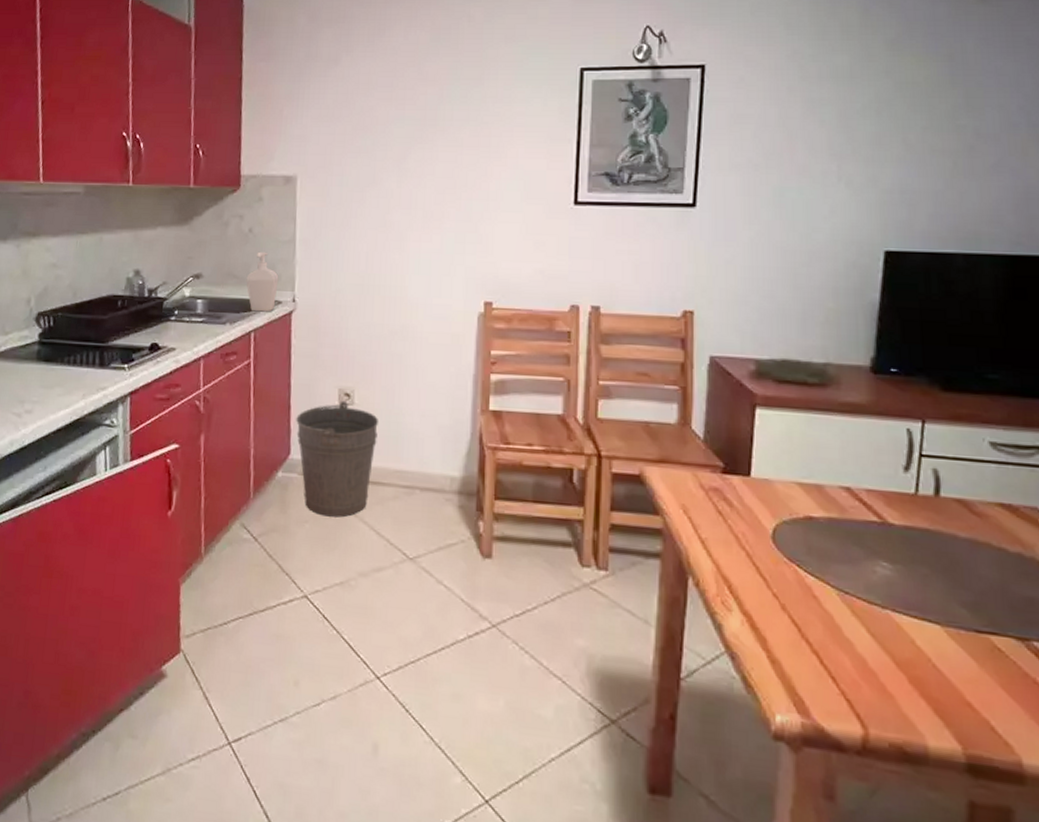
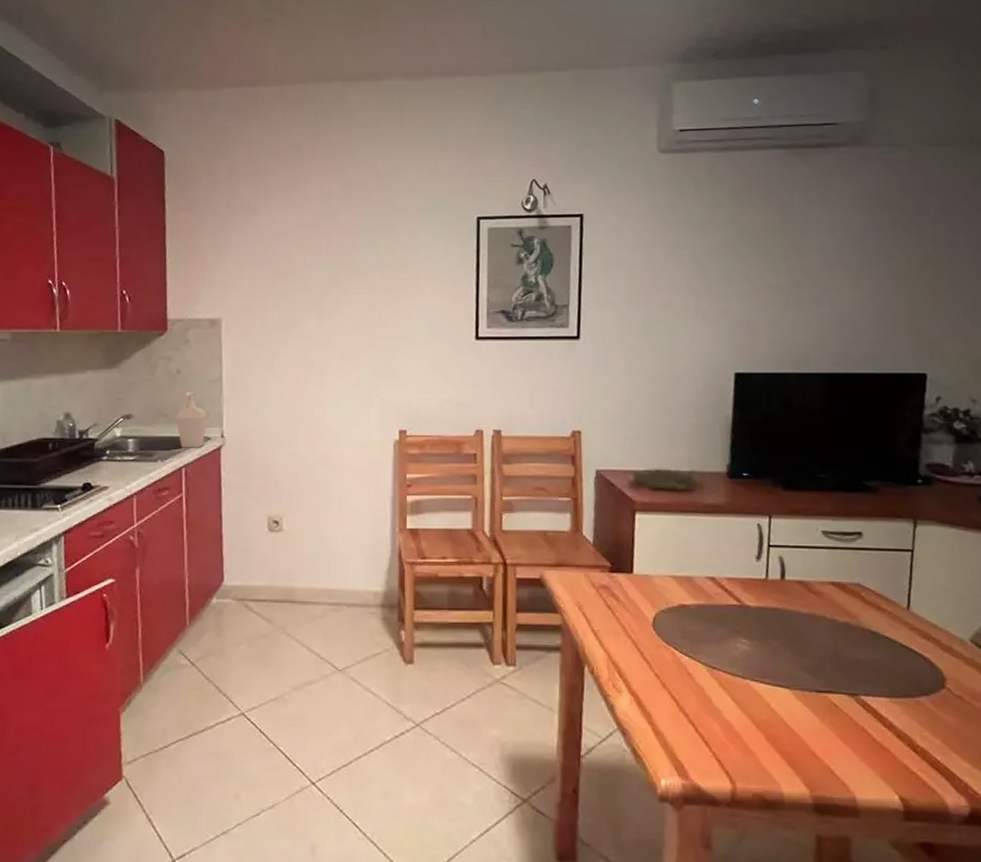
bucket: present [296,400,378,518] -> none [228,527,306,637]

